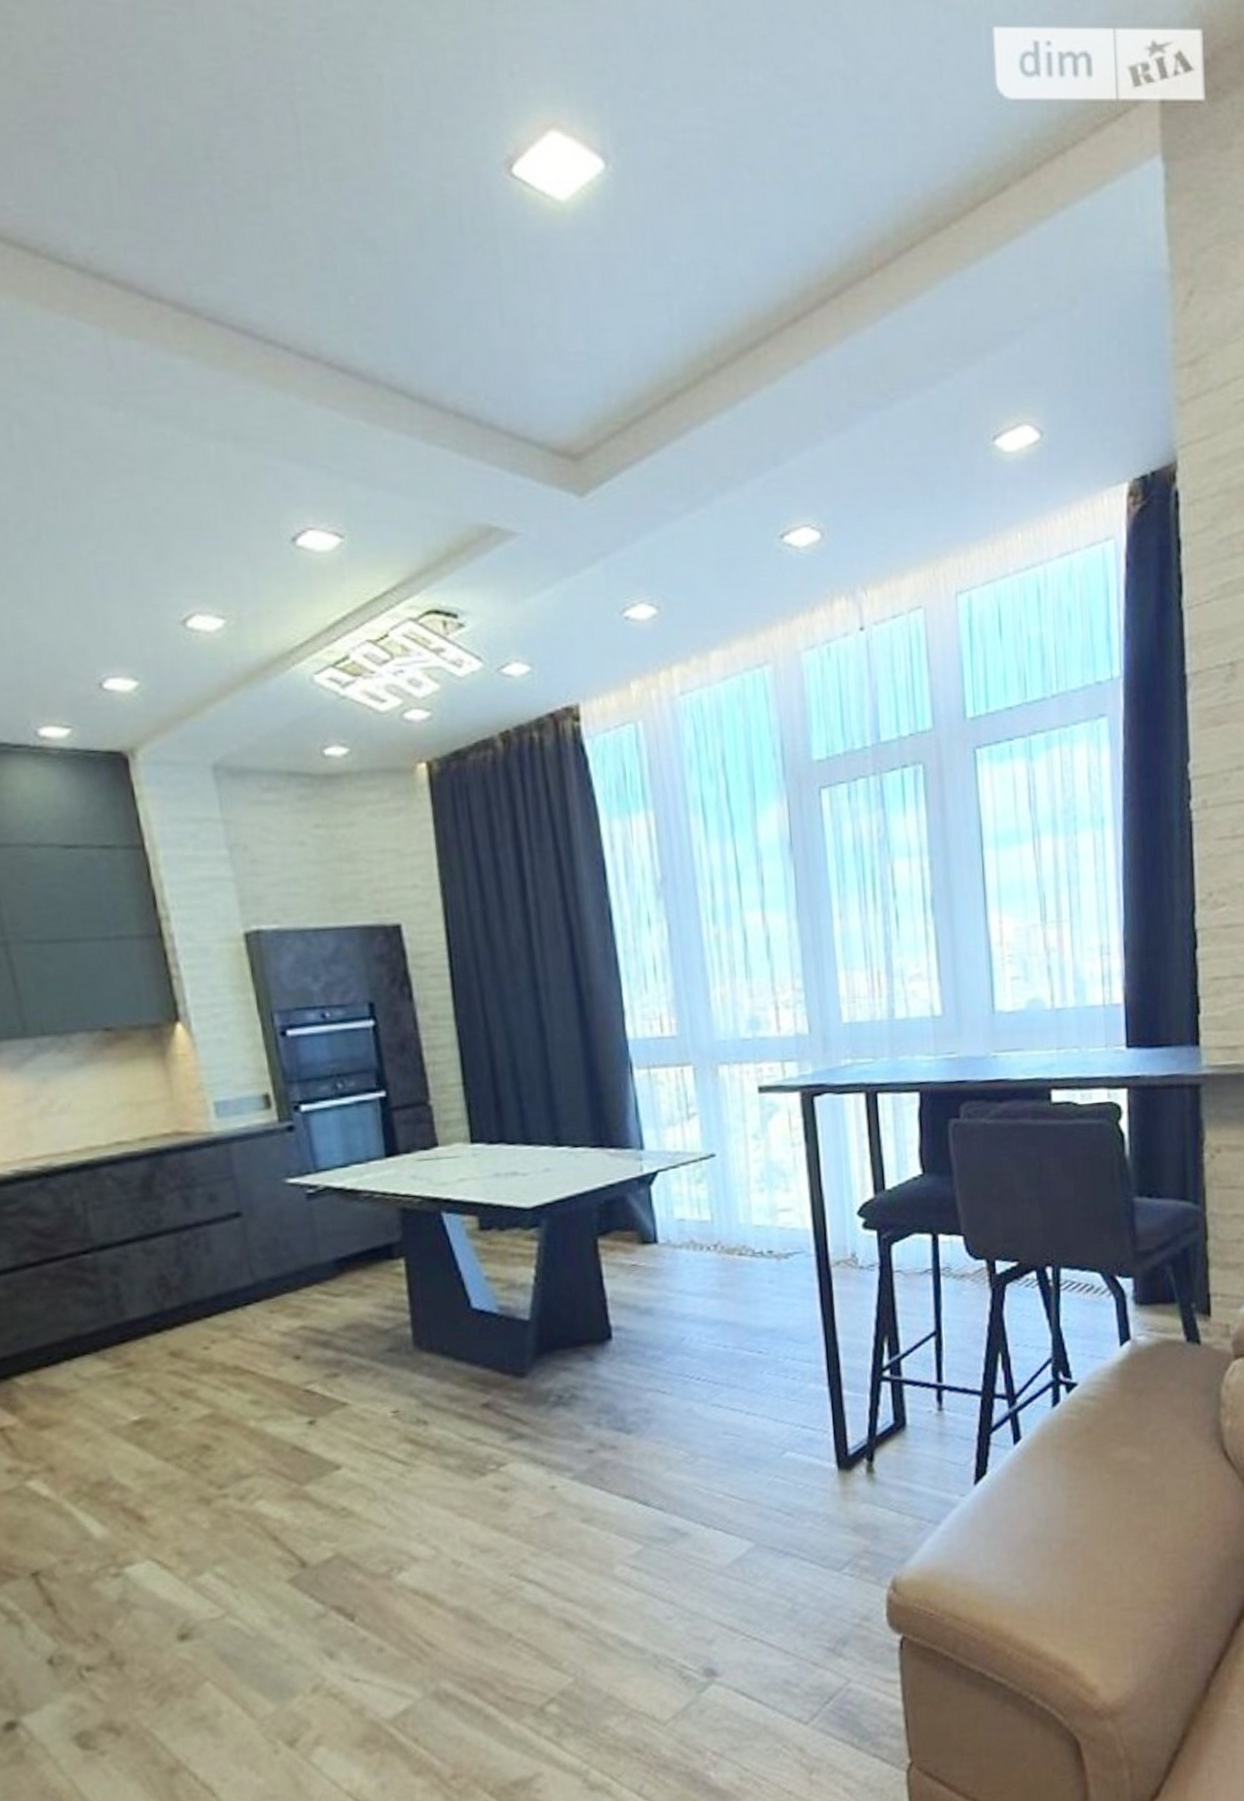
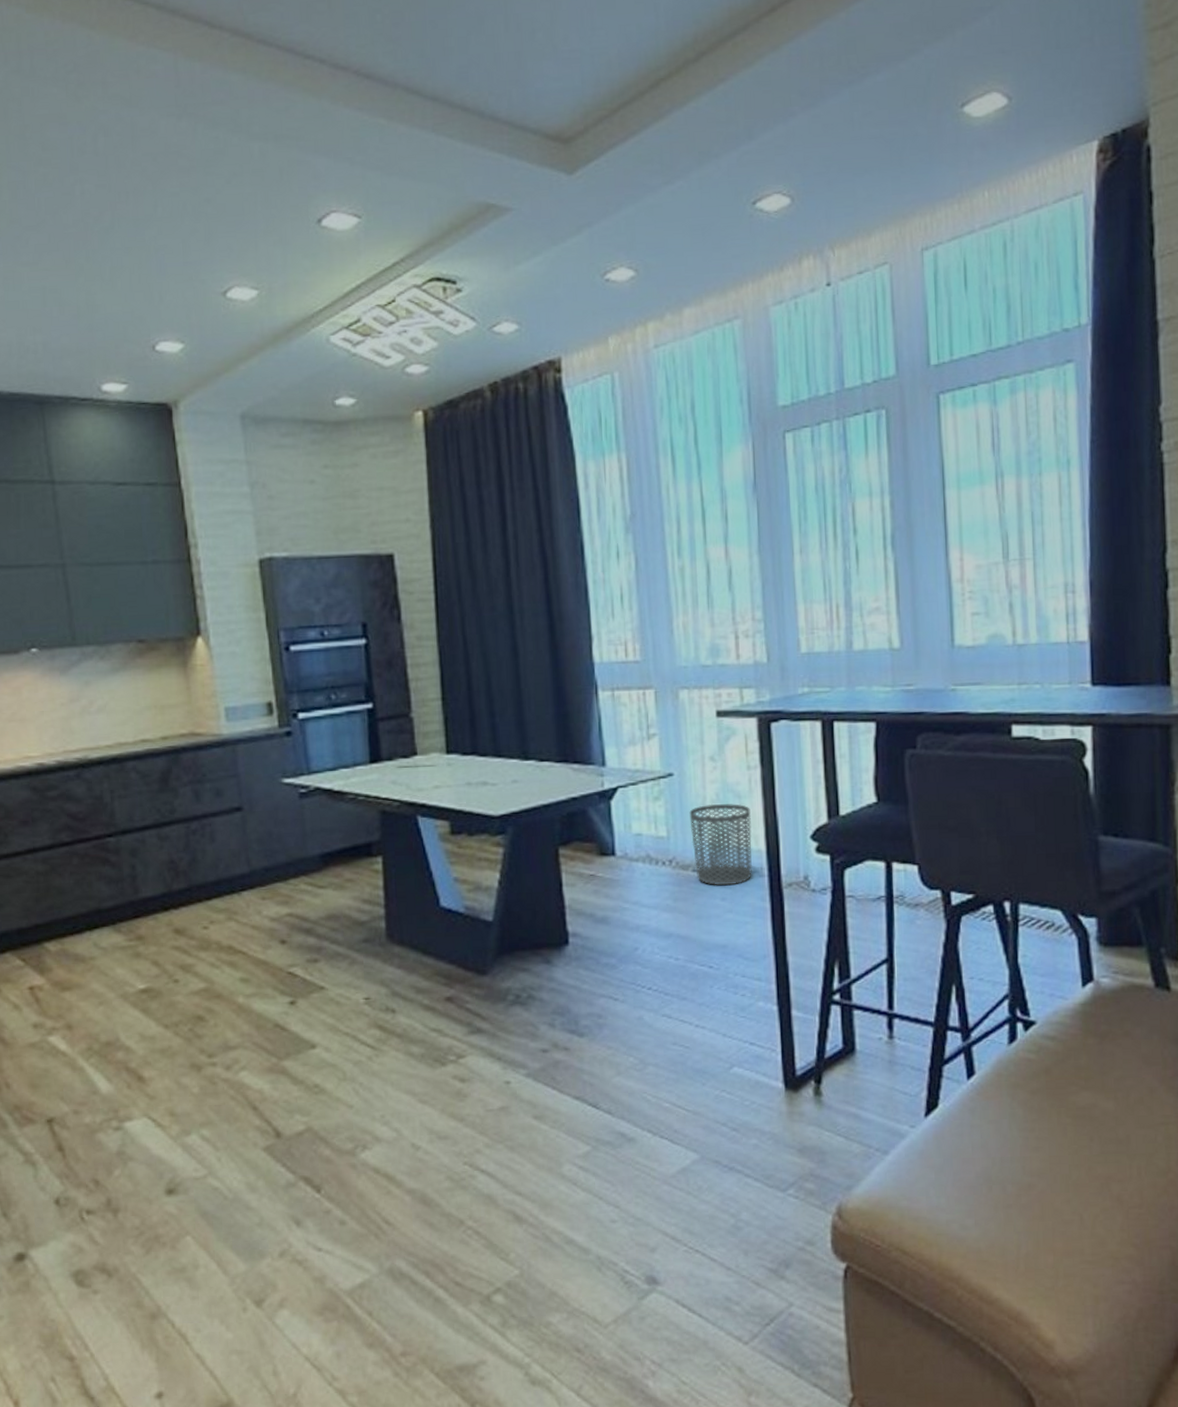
waste bin: none [733,1183,800,1268] -> present [689,803,753,885]

